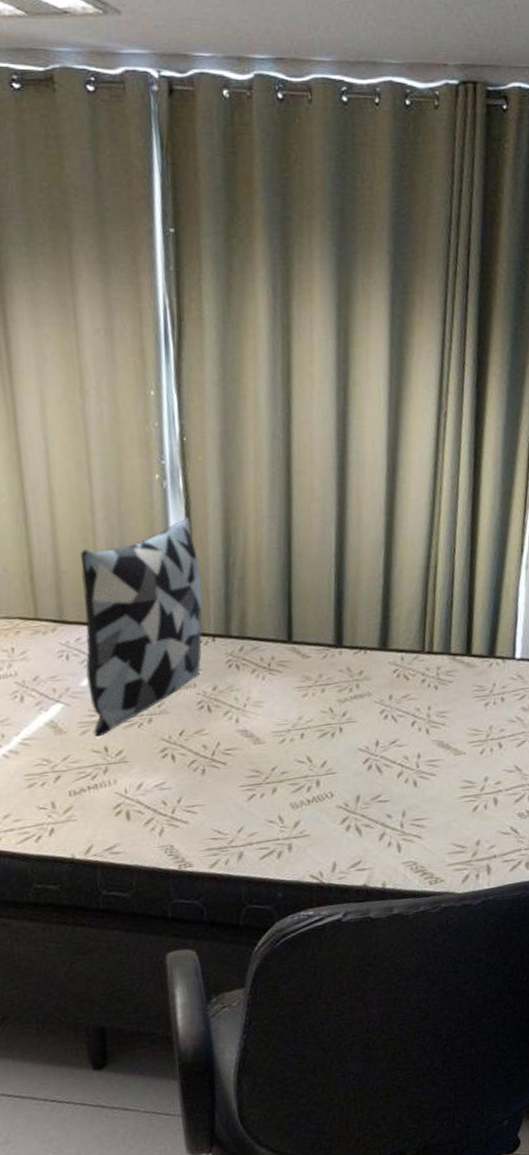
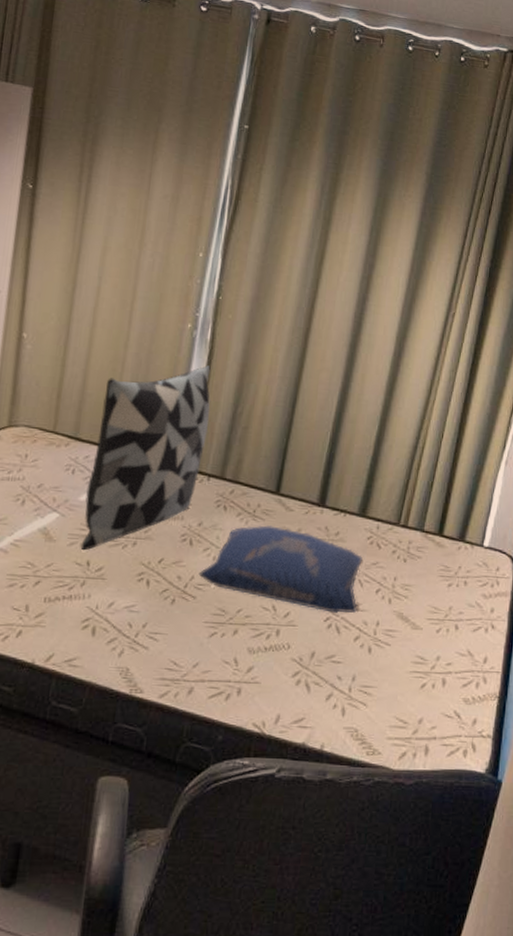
cushion: none [224,676,396,754] -> present [199,525,363,613]

